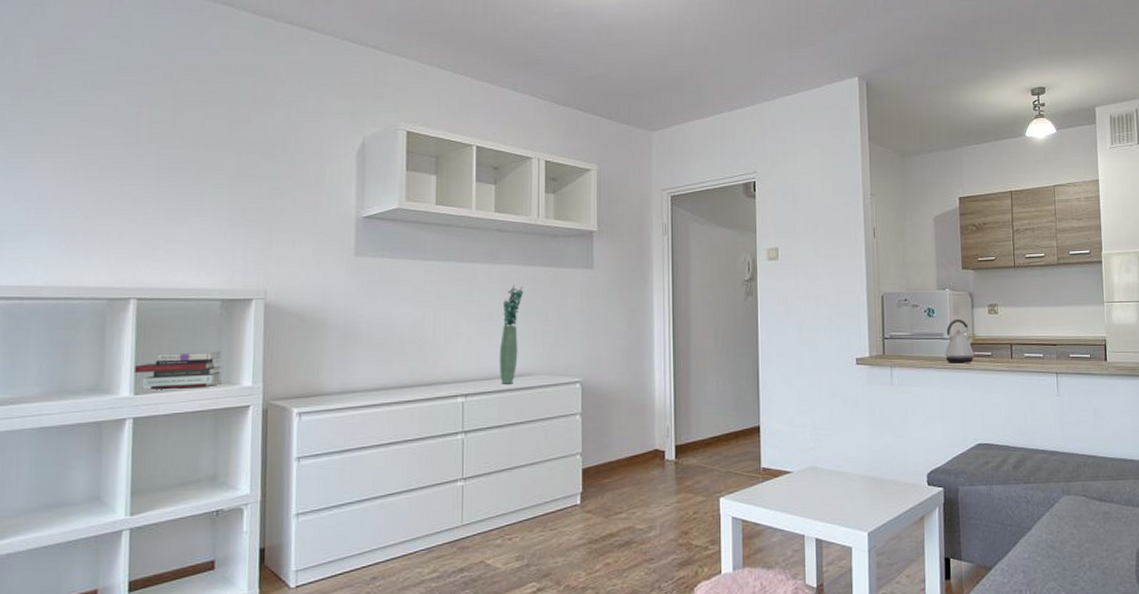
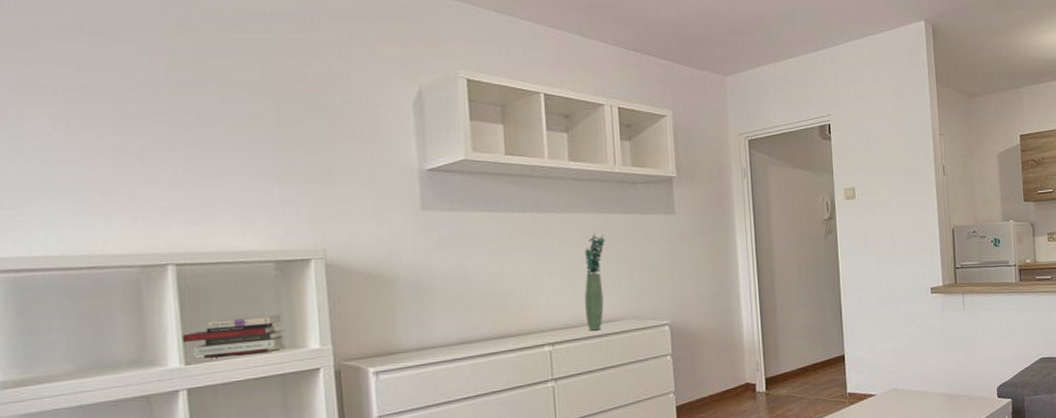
kettle: present [945,318,975,364] -> none [1010,247,1037,288]

